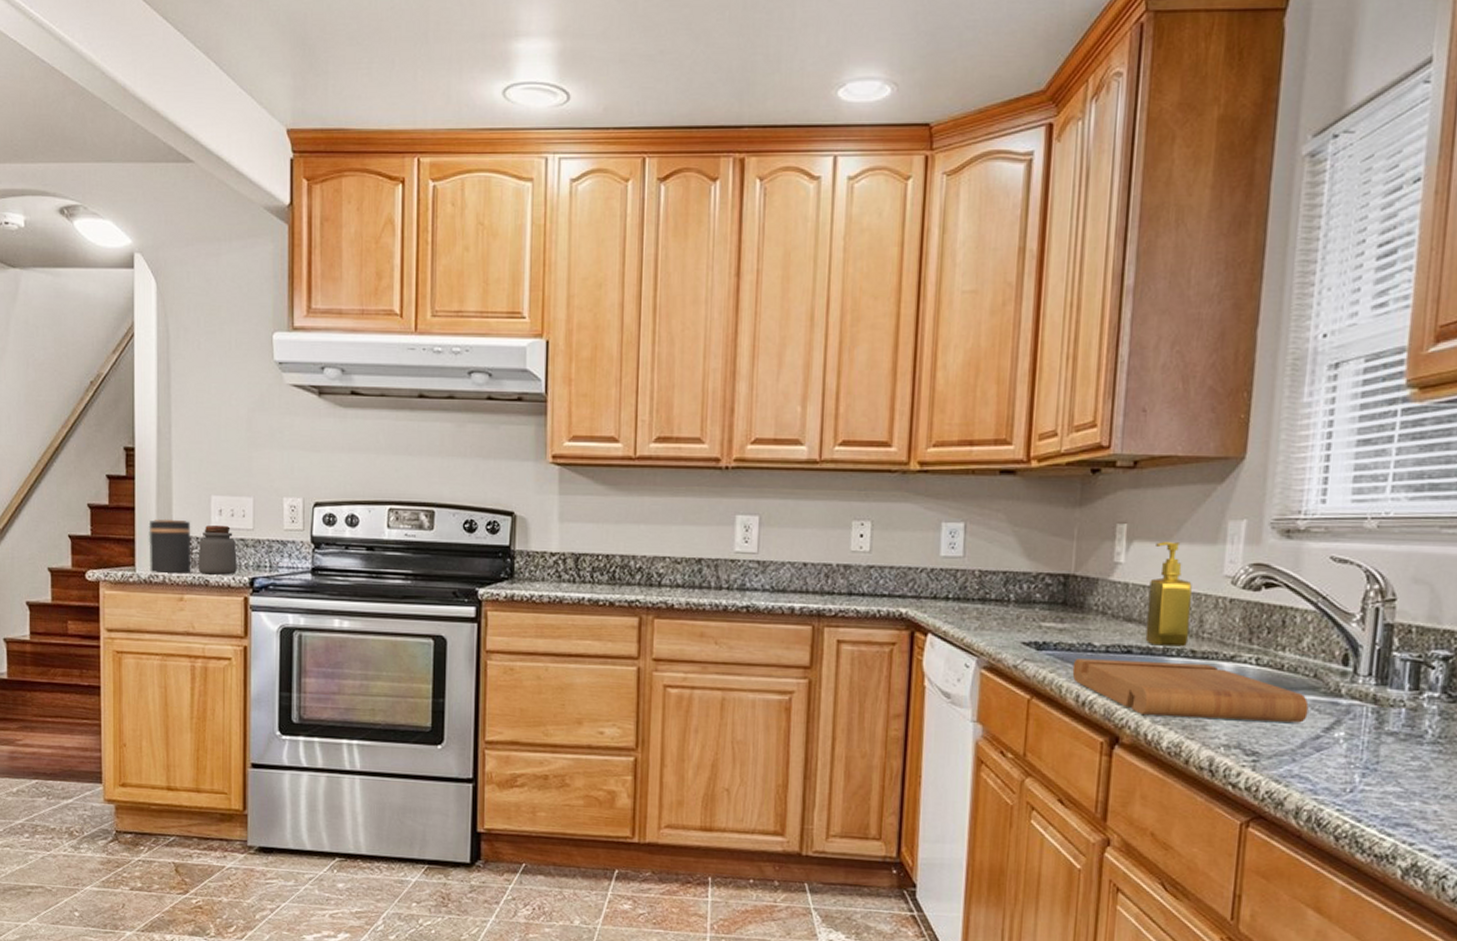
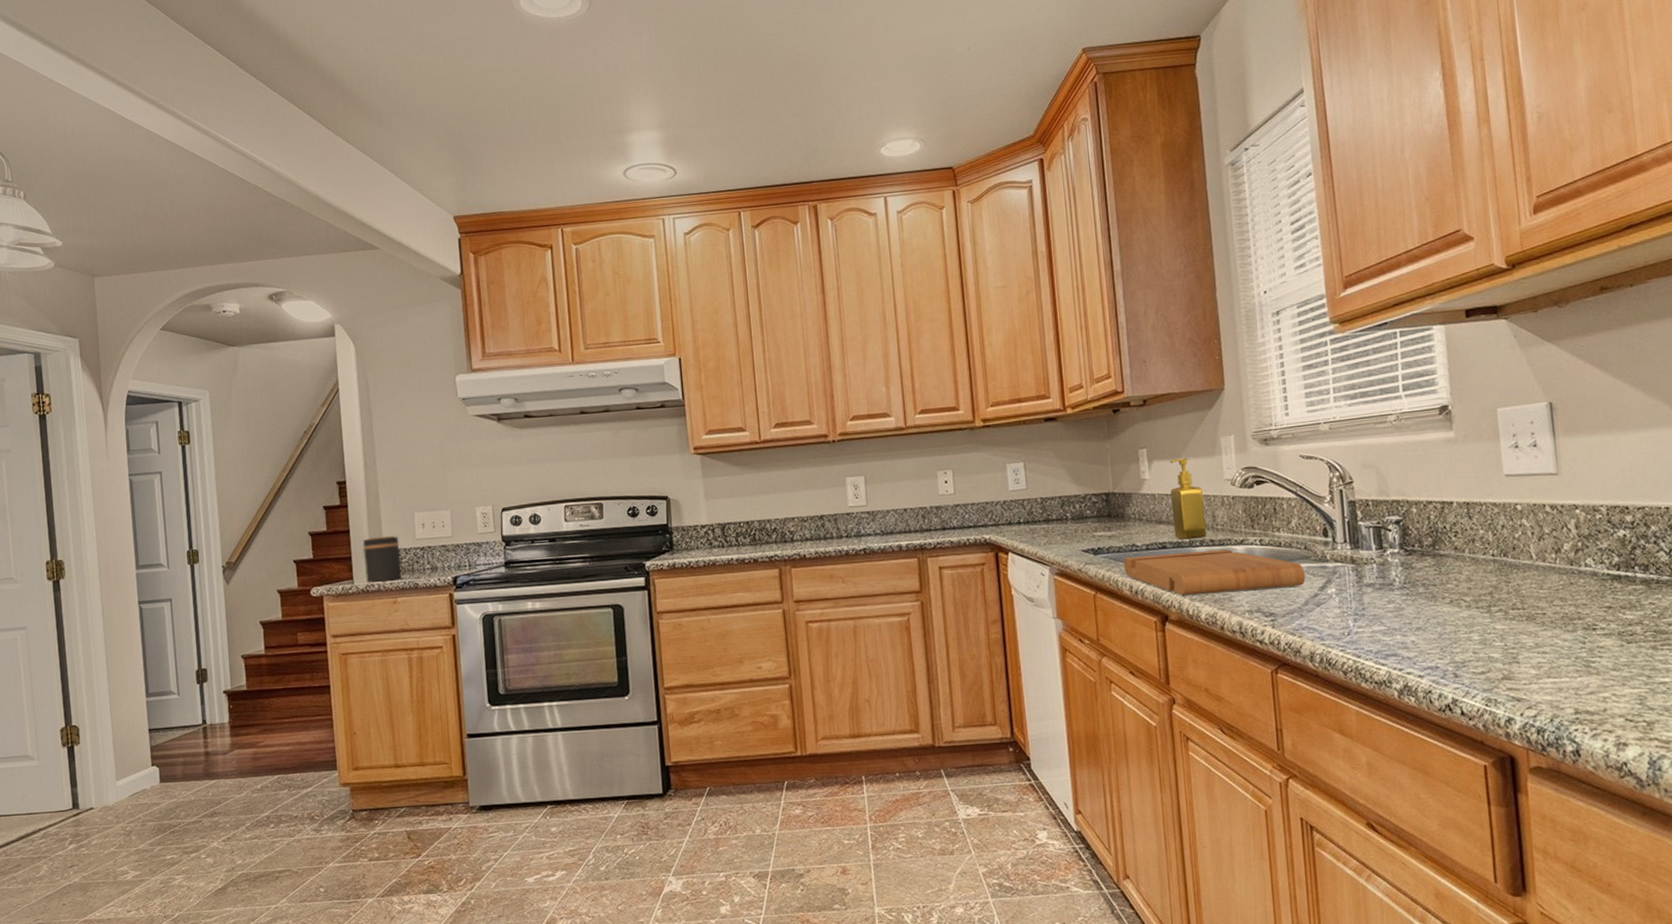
jar: present [198,524,237,575] -> none [407,536,441,579]

